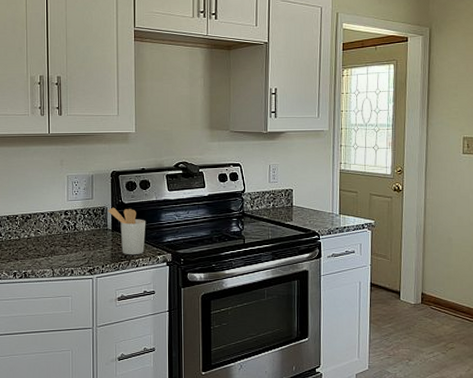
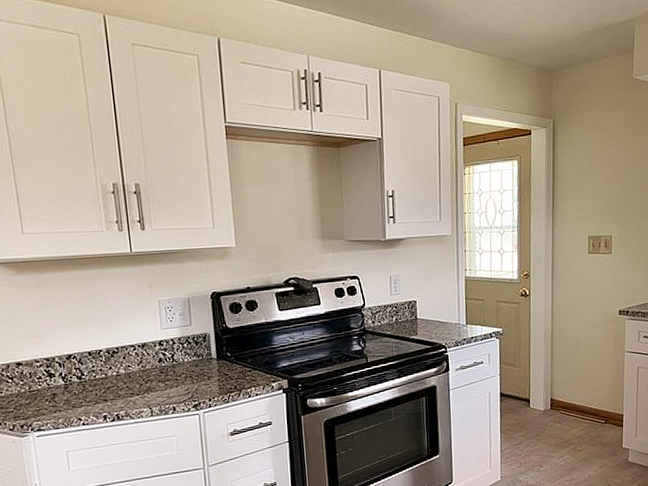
utensil holder: present [108,207,145,255] -> none [210,333,257,385]

